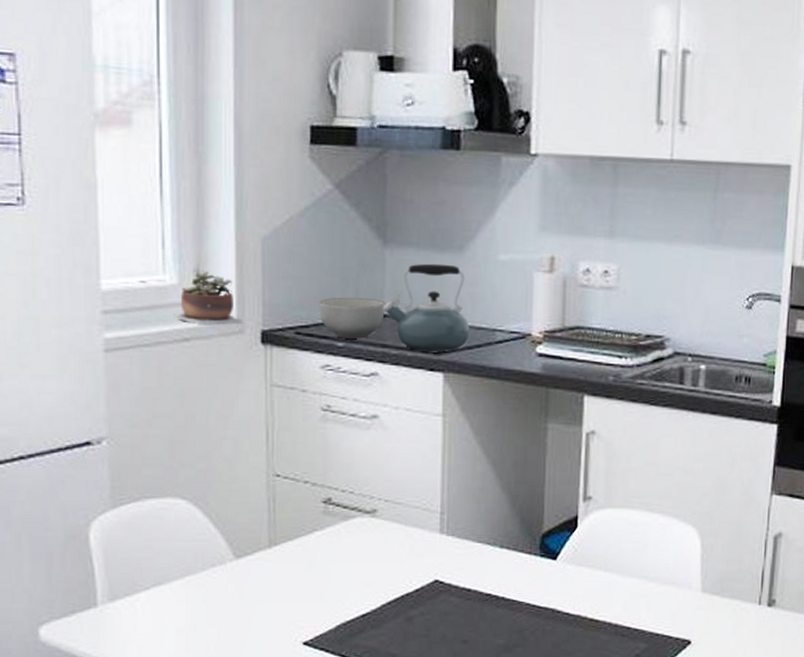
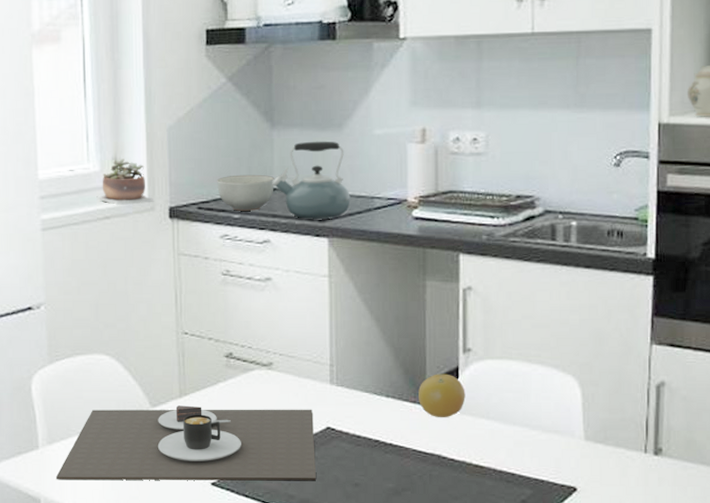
place setting: none [117,556,421,641] -> present [55,405,316,481]
fruit: none [534,523,584,569] -> present [419,374,466,417]

